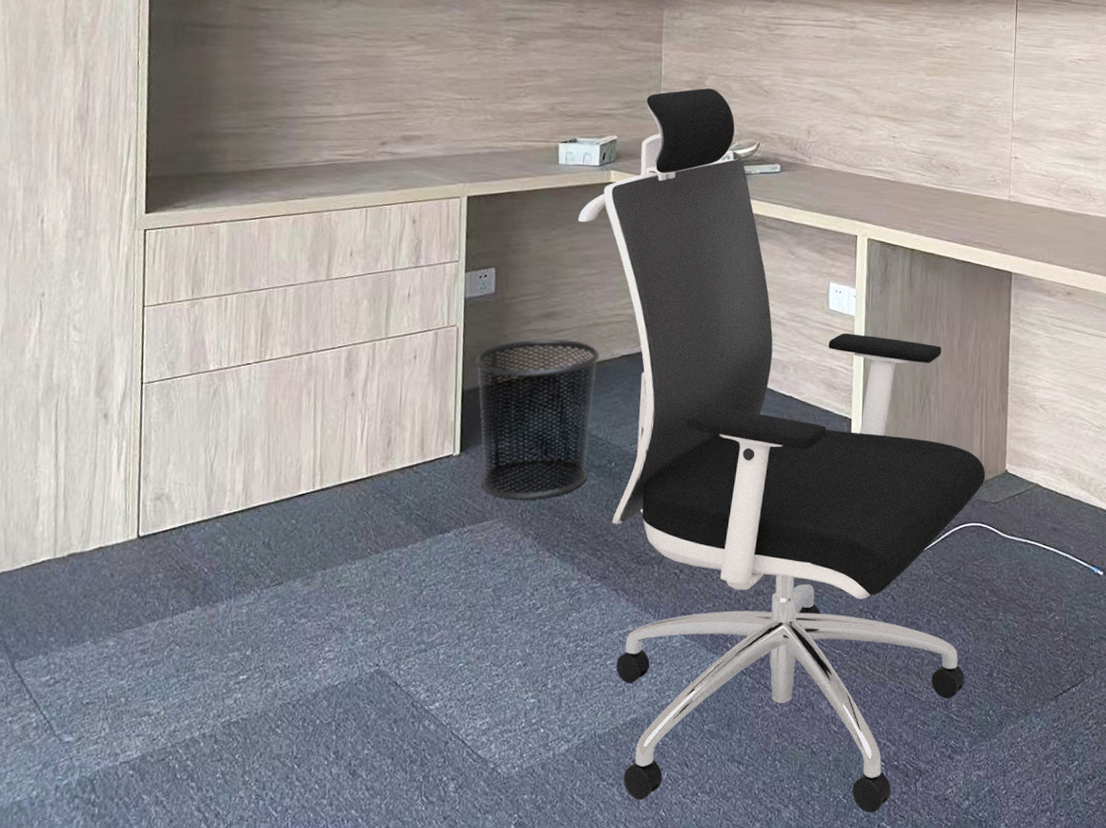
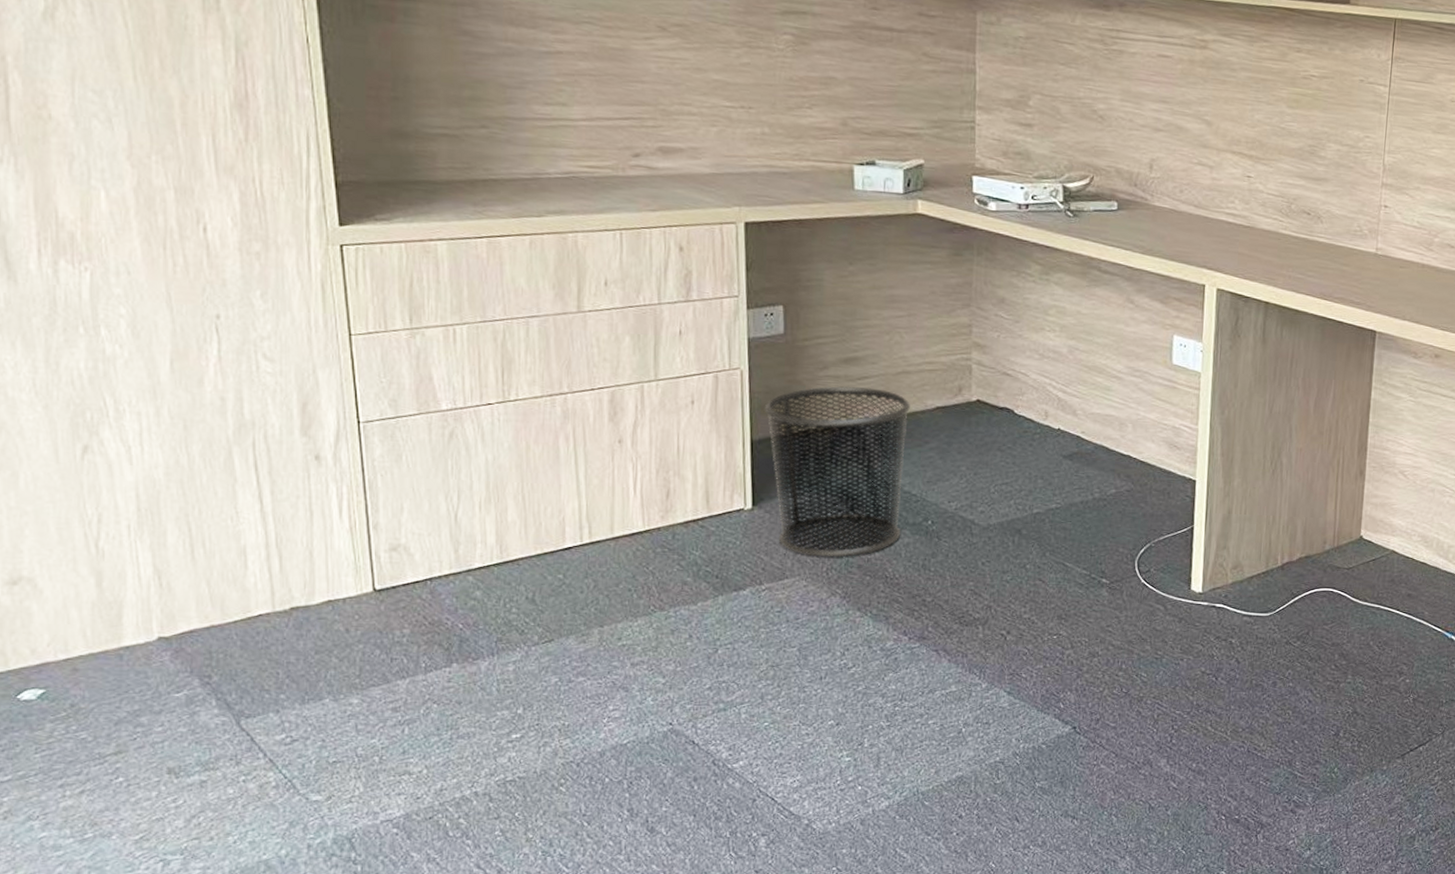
office chair: present [577,88,986,813] -> none [879,109,1339,863]

